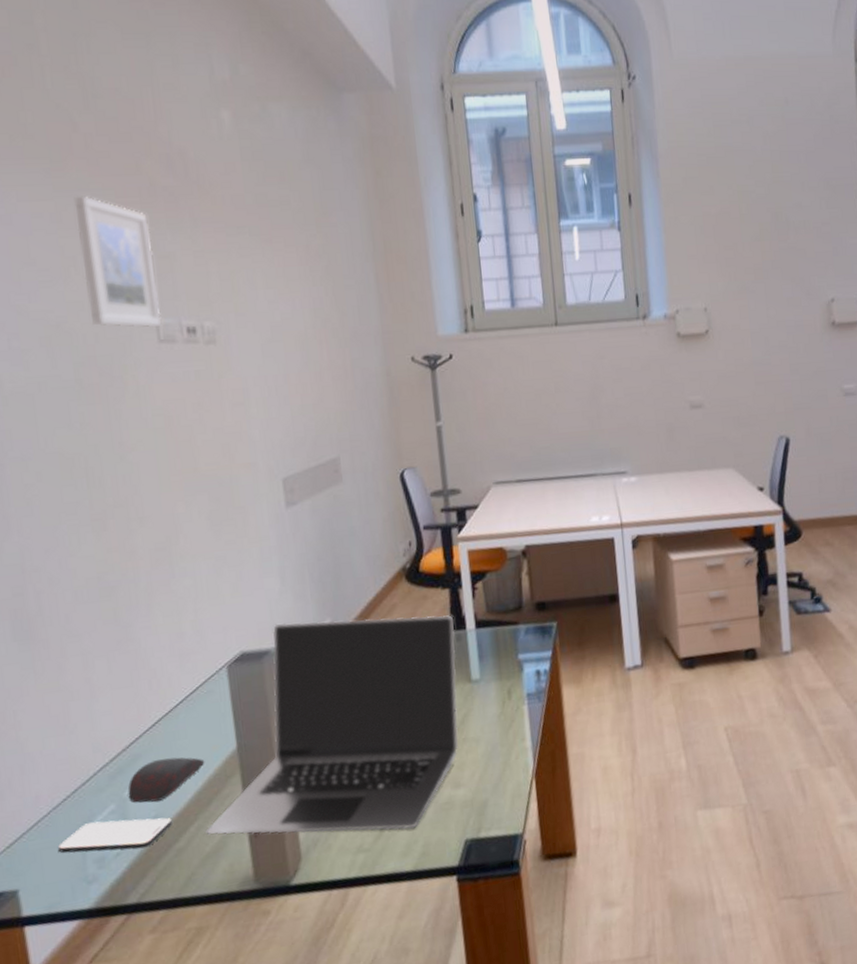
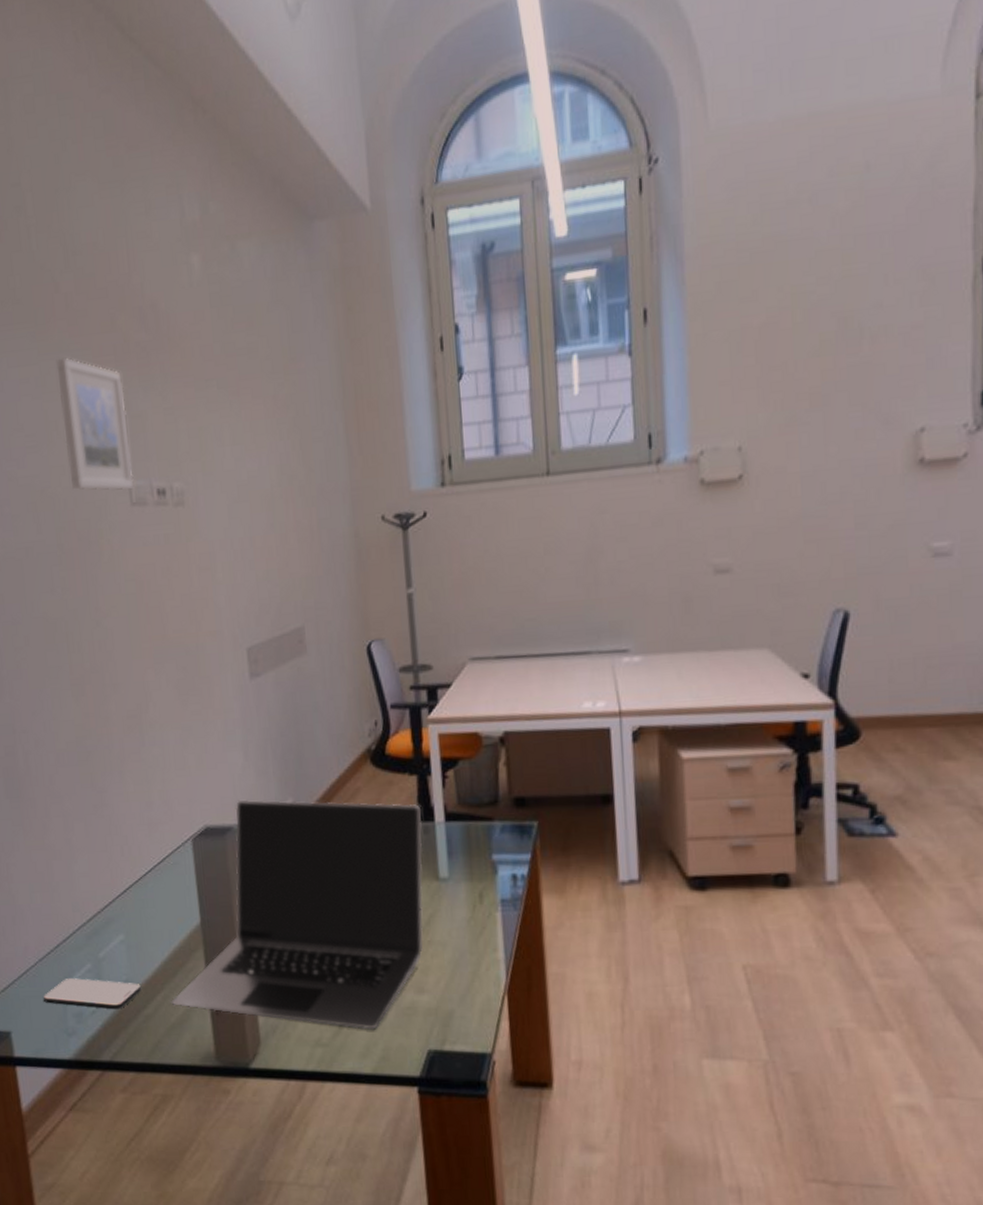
computer mouse: present [127,757,205,803] -> none [102,925,171,966]

